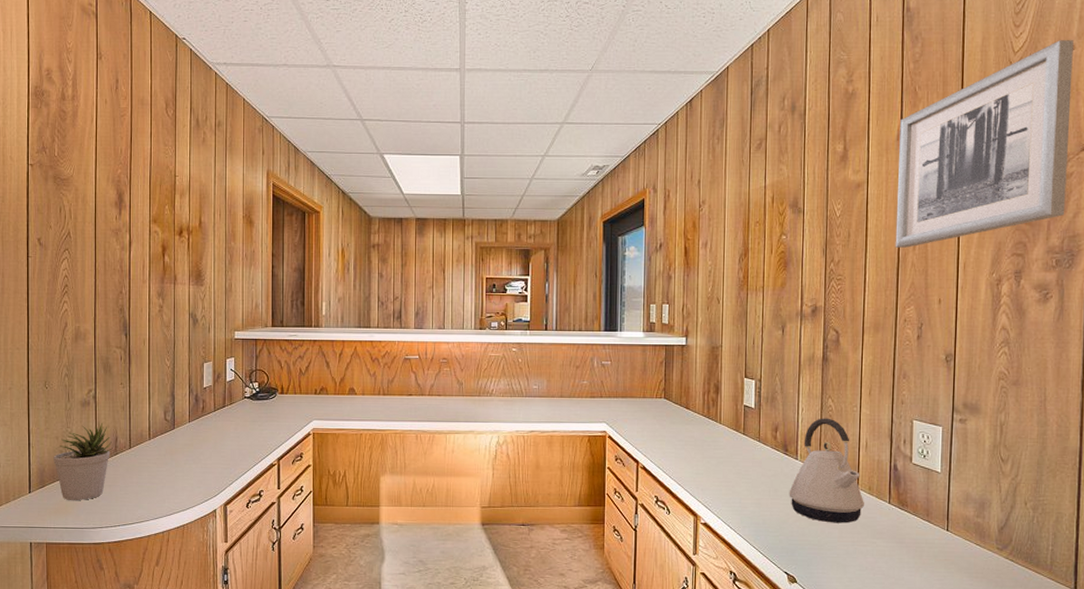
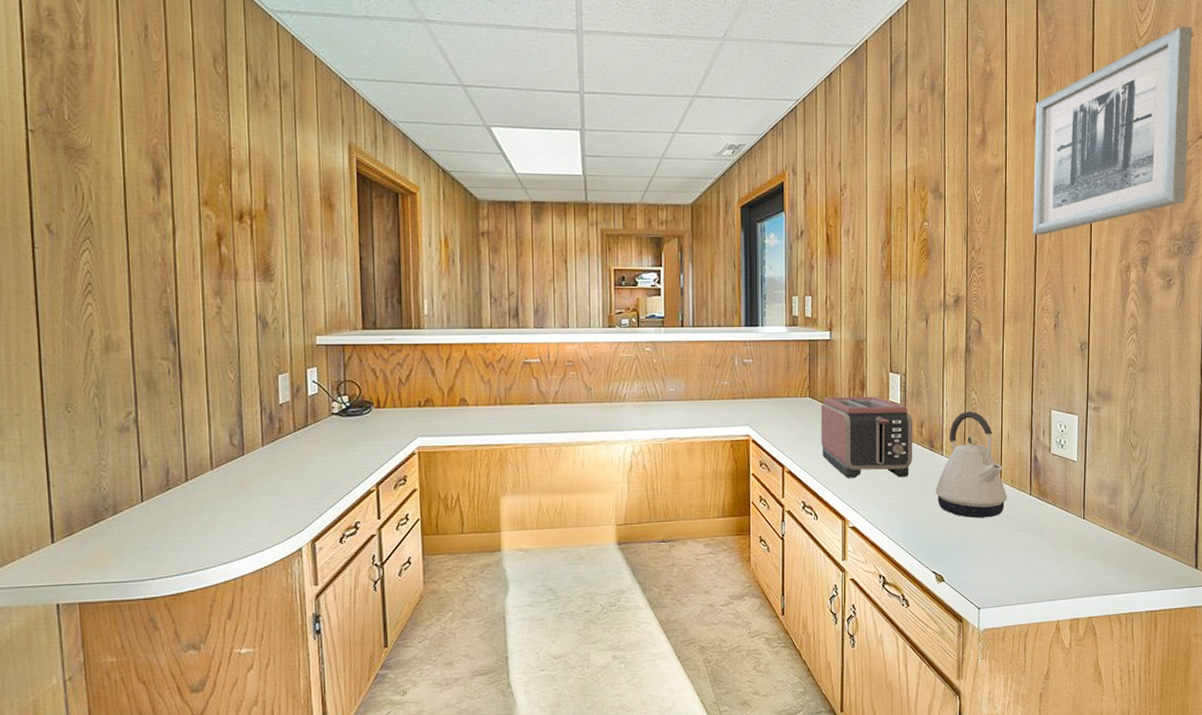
potted plant: present [53,423,113,501] -> none [83,452,164,550]
toaster: none [675,399,768,479] -> present [821,396,913,478]

